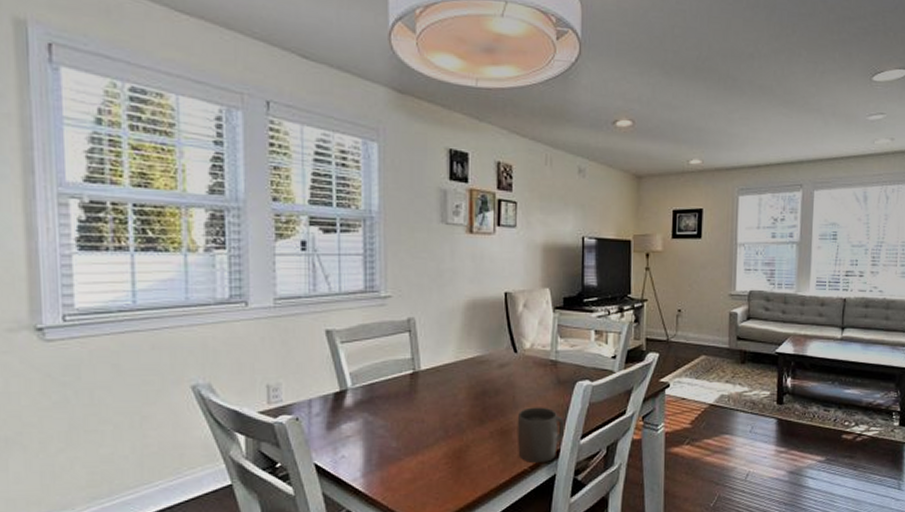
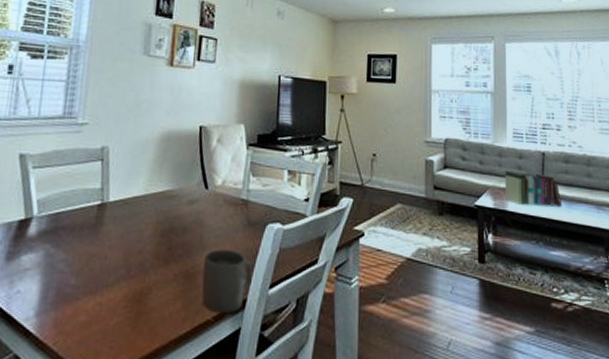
books: none [805,318,859,349] -> present [505,170,562,207]

